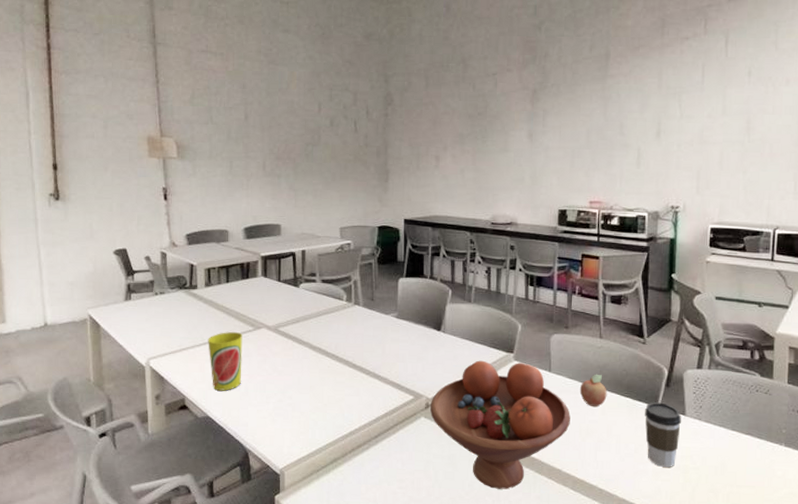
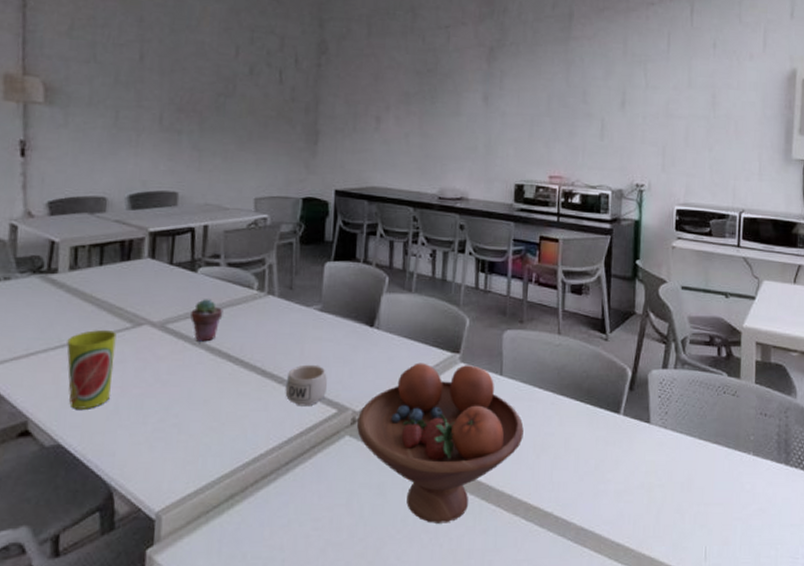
potted succulent: none [296,308,321,342] -> present [190,299,223,342]
mug: none [372,360,405,393] -> present [285,364,328,407]
fruit: present [579,374,607,408] -> none [534,376,565,417]
coffee cup: present [645,402,681,467] -> none [606,409,646,486]

